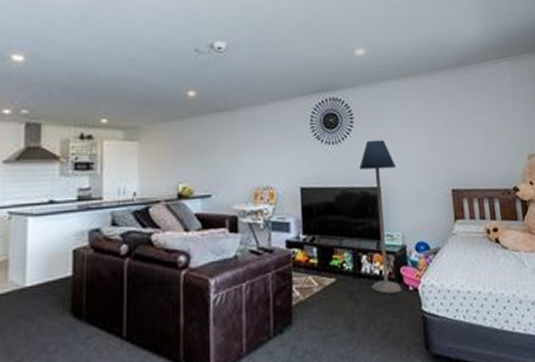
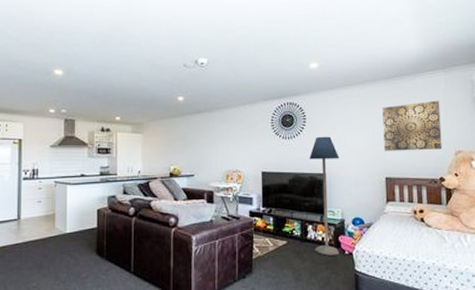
wall art: none [443,94,514,157] -> present [382,100,442,151]

